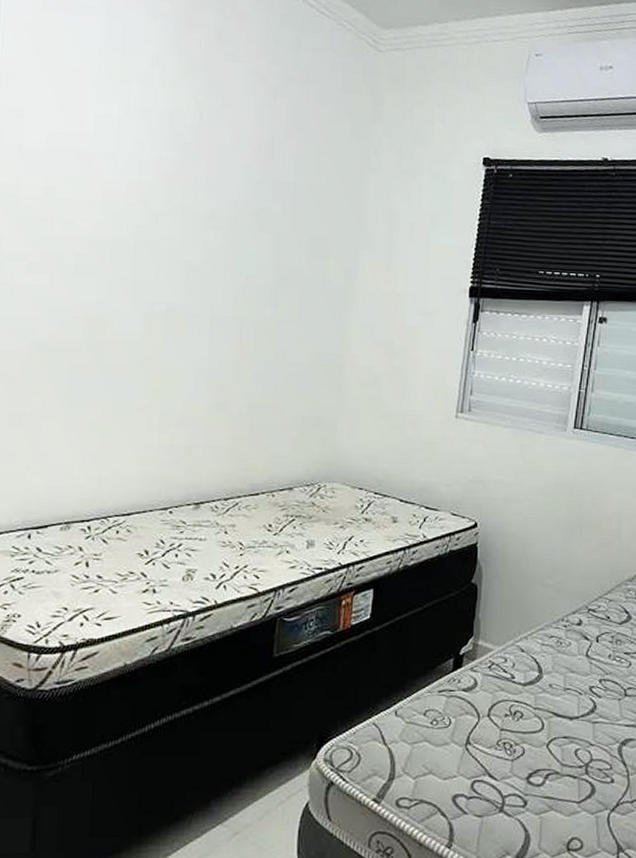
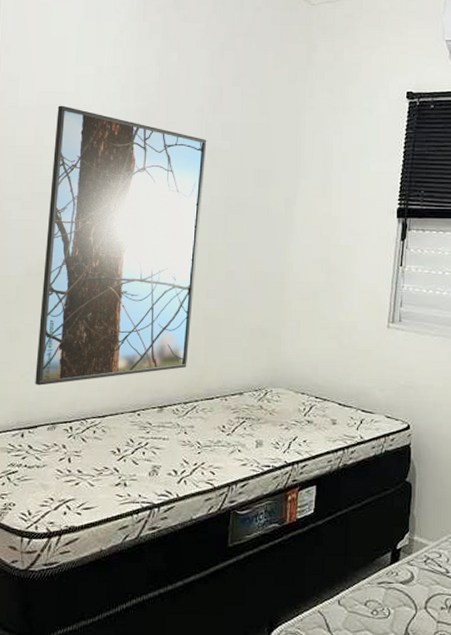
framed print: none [44,150,255,479] -> present [35,105,207,386]

